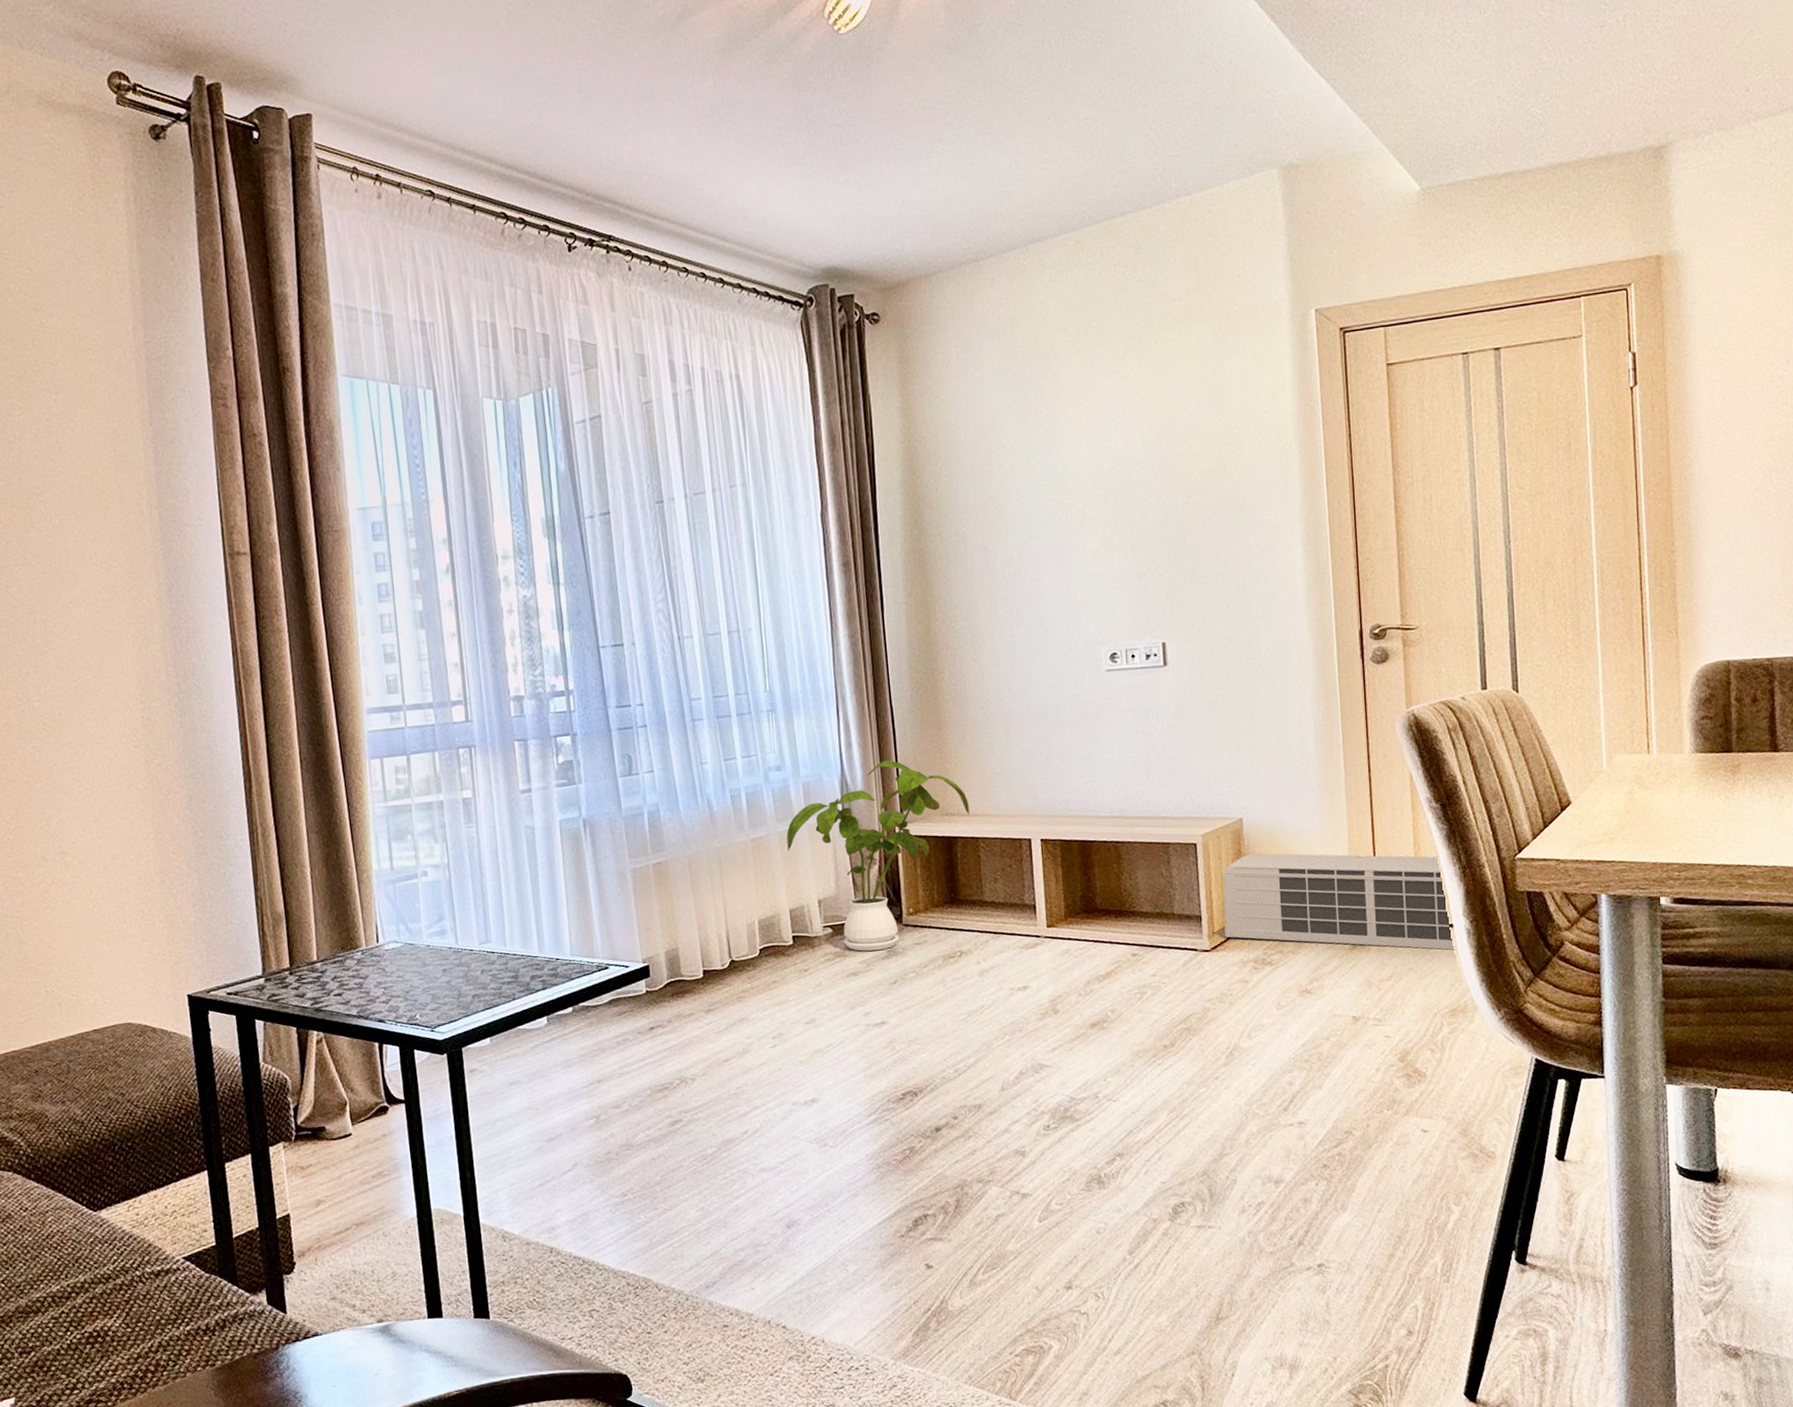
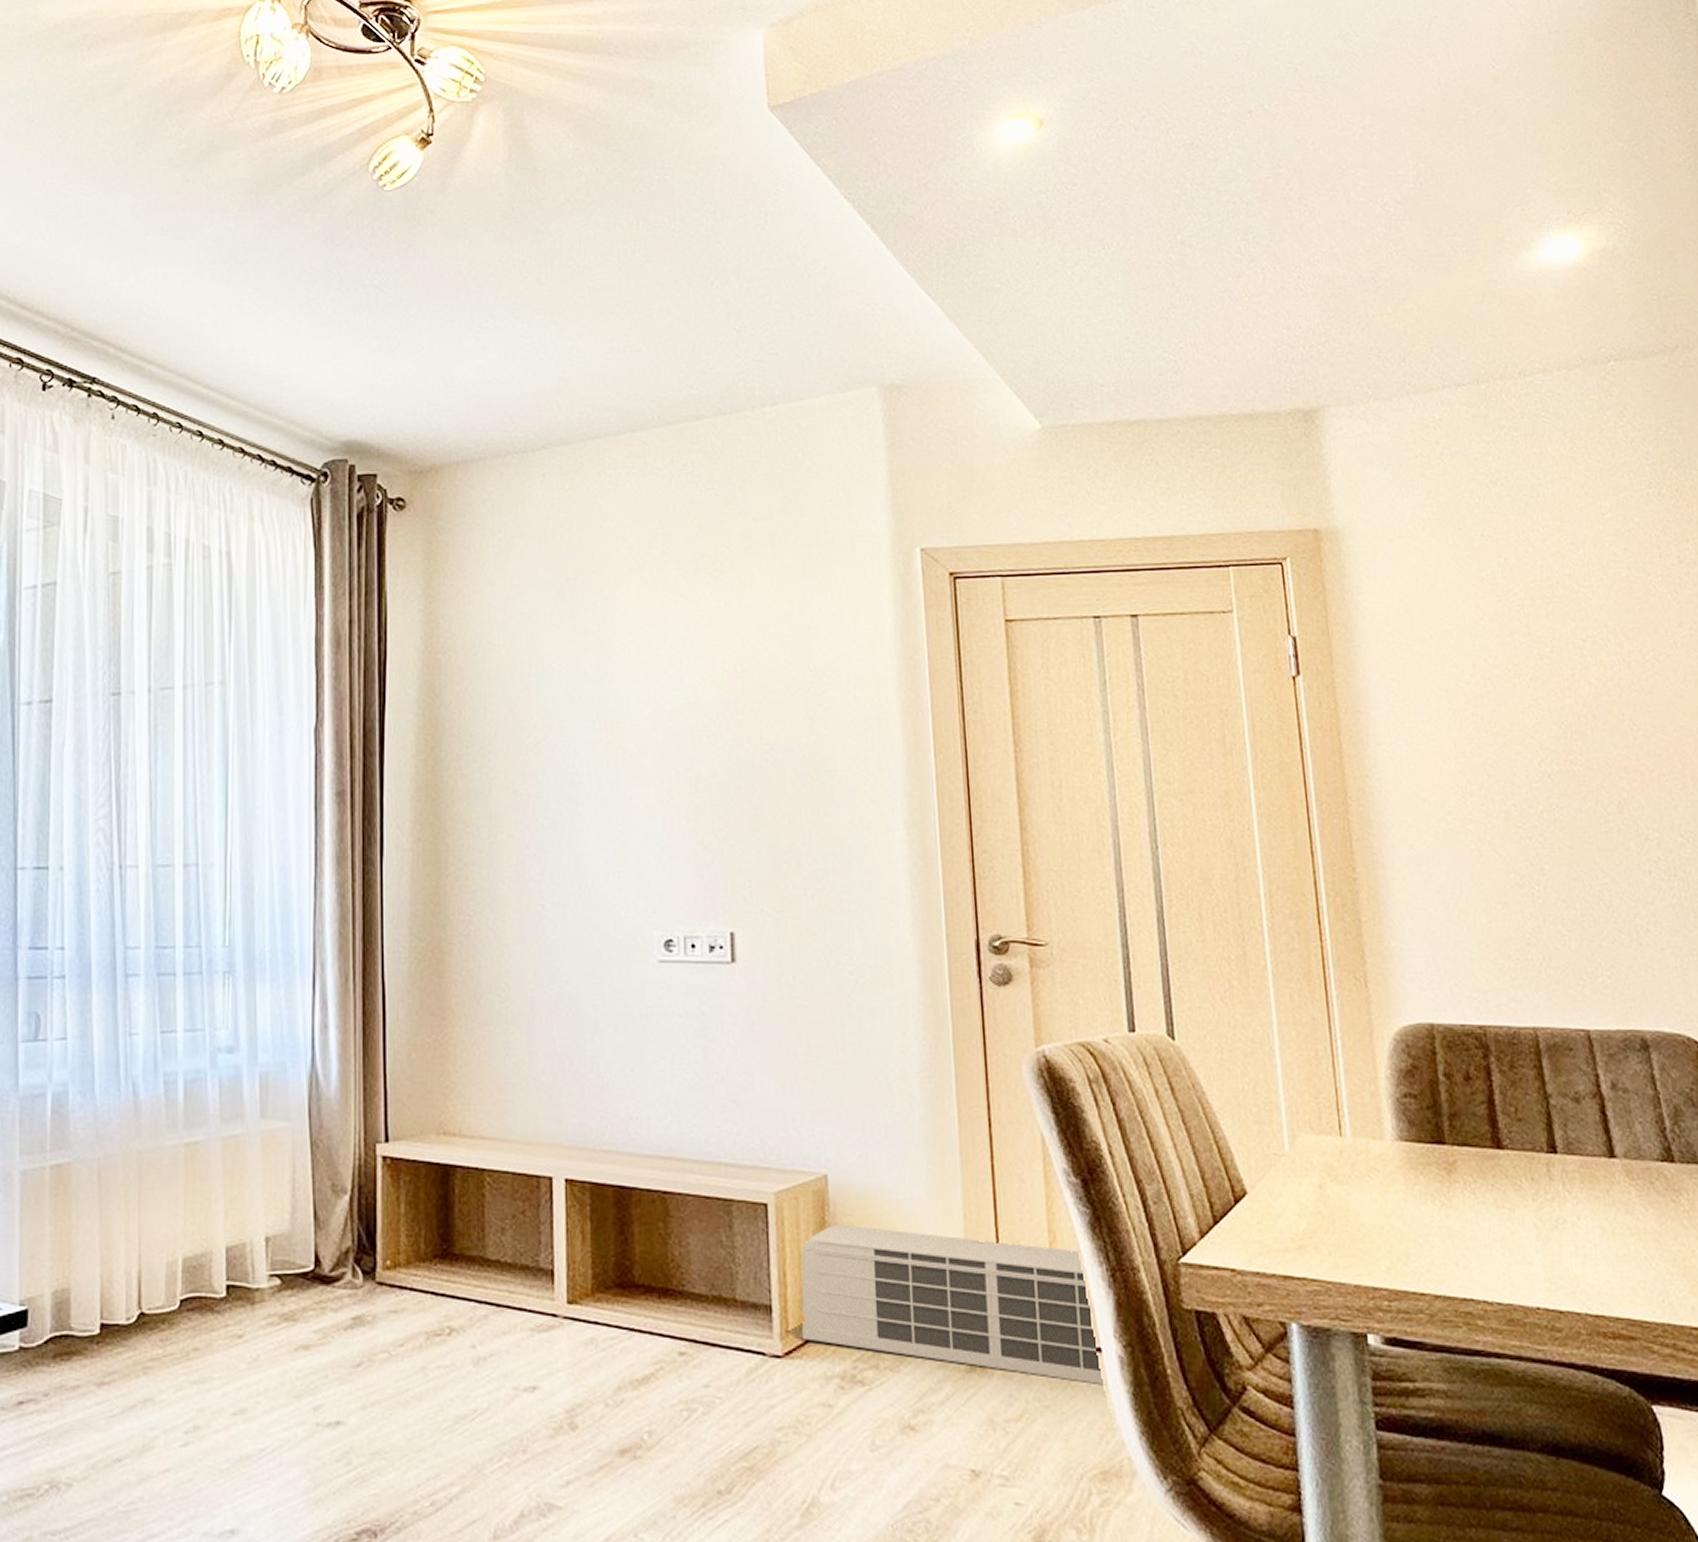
house plant: present [786,760,969,951] -> none [232,1053,474,1317]

